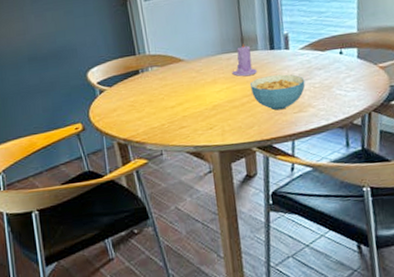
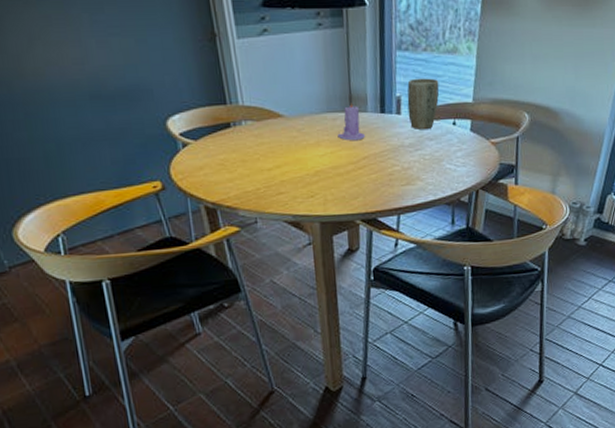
cereal bowl: present [249,74,305,111] -> none [356,142,415,182]
plant pot: none [293,15,325,61] -> present [407,78,440,129]

